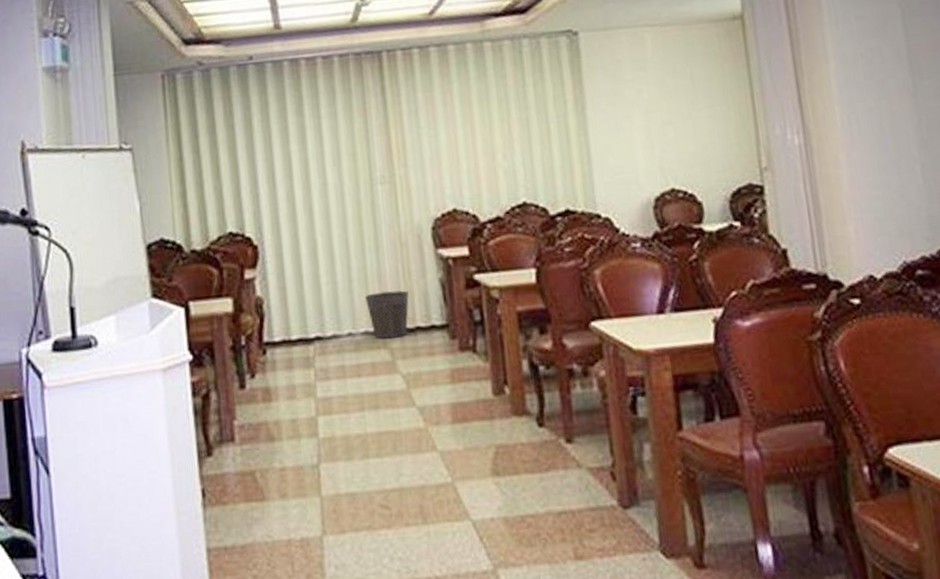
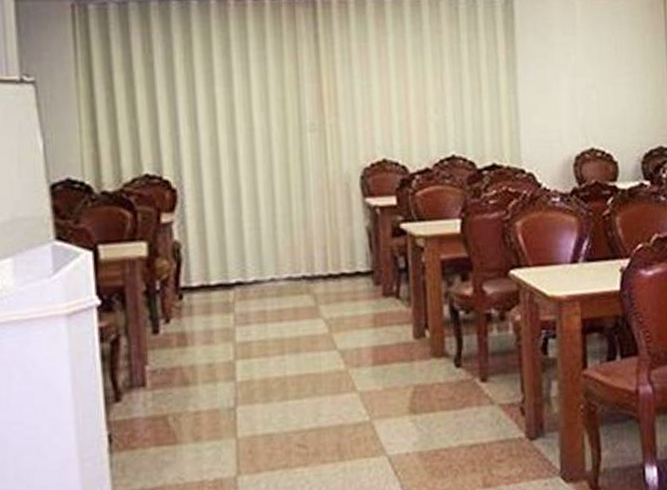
waste bin: present [365,290,409,339] -> none [290,237,335,285]

